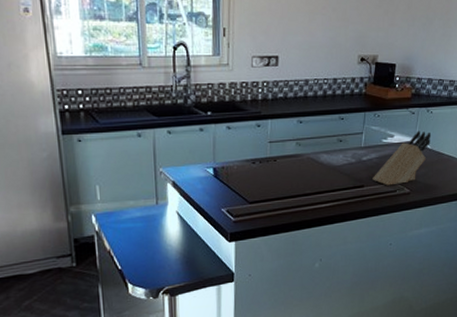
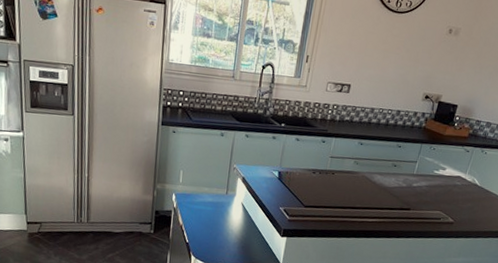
knife block: present [372,131,431,186] -> none [419,168,482,214]

